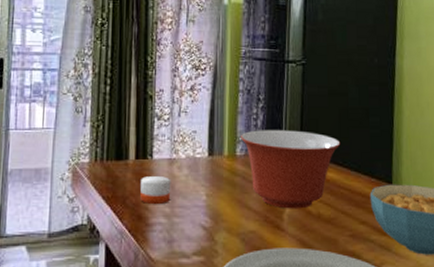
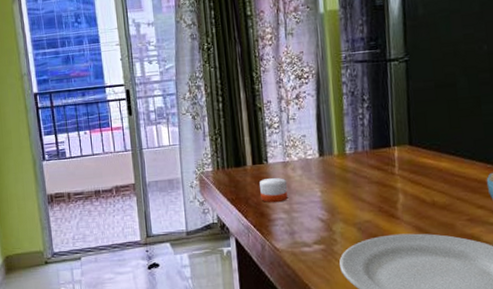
mixing bowl: present [241,130,341,209] -> none [349,125,452,199]

